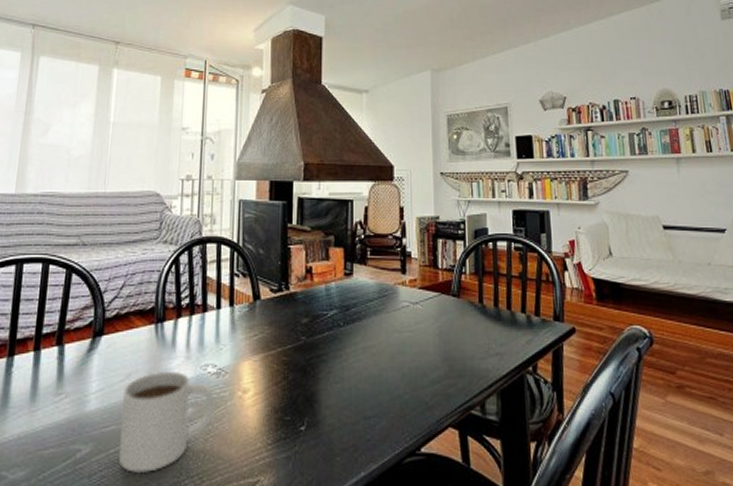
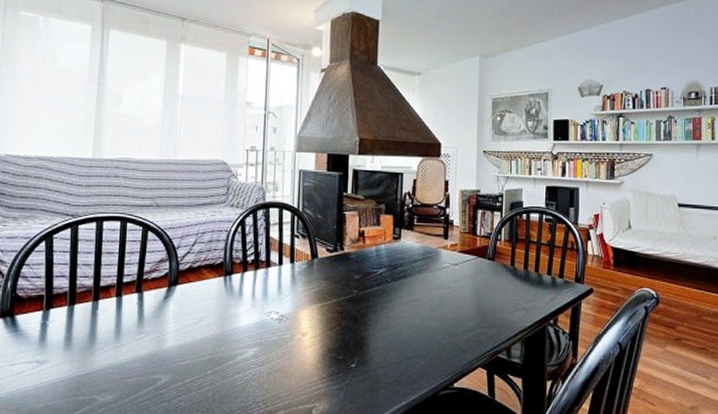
mug: present [119,370,216,473] -> none [194,316,279,398]

